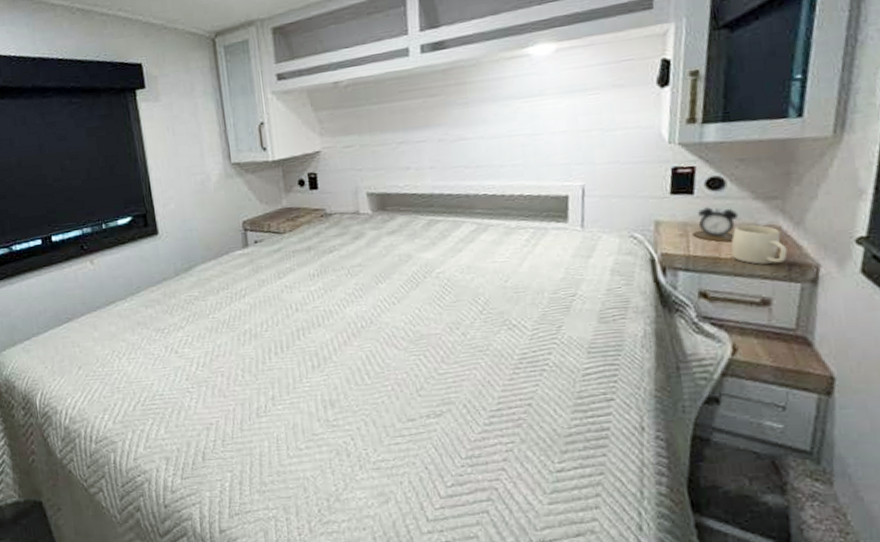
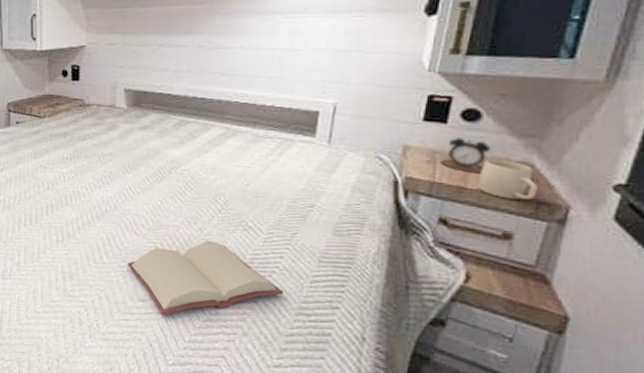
hardback book: none [391,344,557,434] -> present [128,240,284,316]

